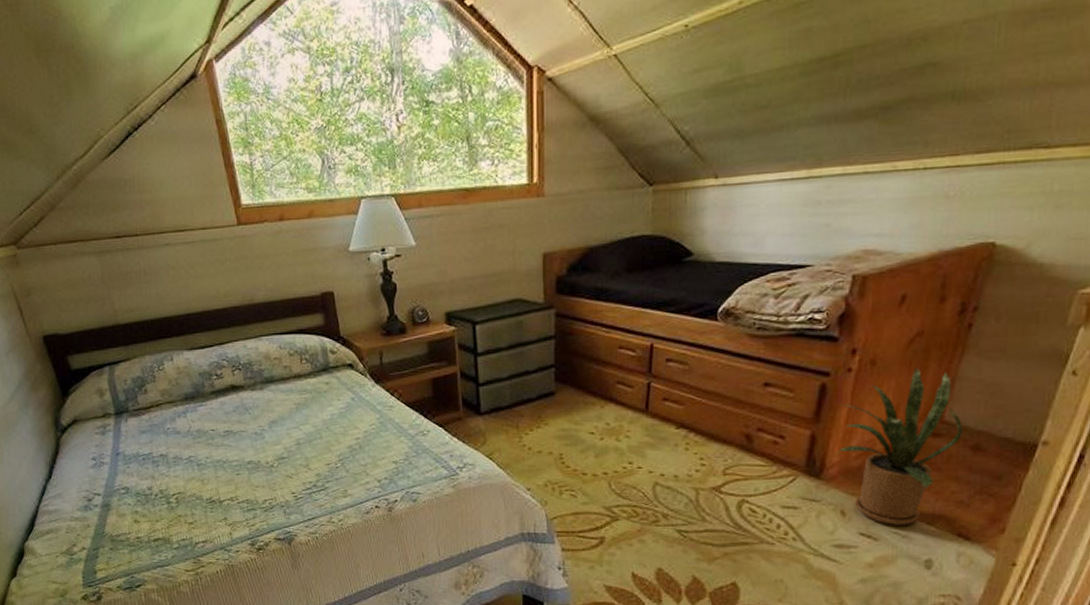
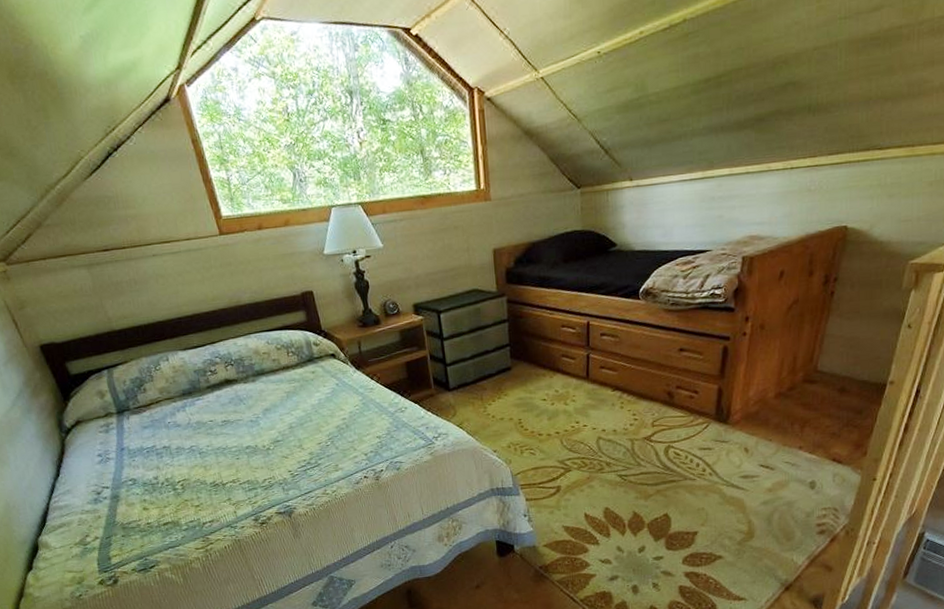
house plant: present [838,367,963,525] -> none [738,328,831,457]

